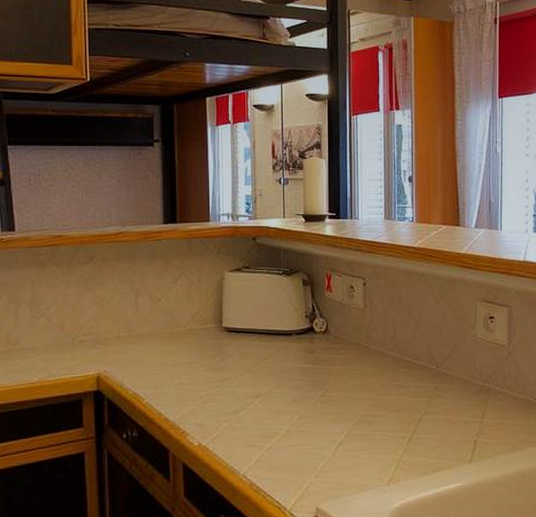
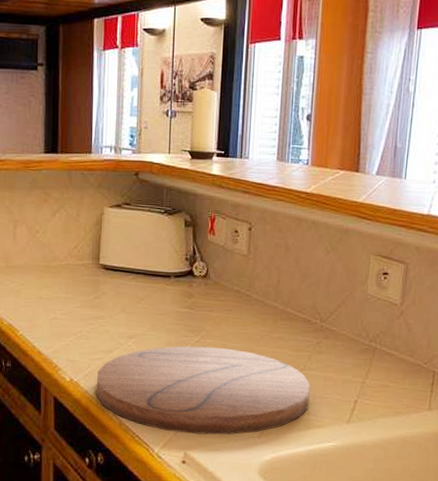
cutting board: none [225,399,432,488] -> present [96,346,310,435]

